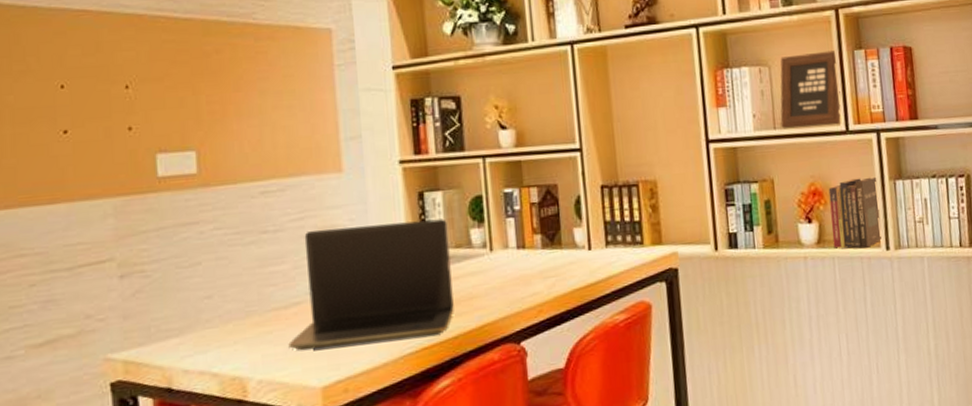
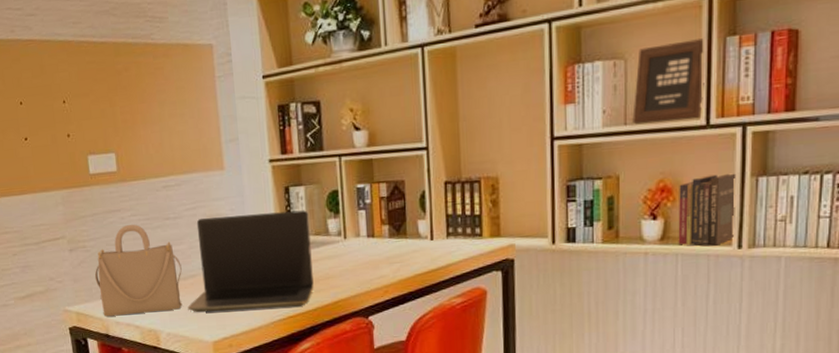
handbag: none [155,240,282,364] -> present [94,224,183,317]

